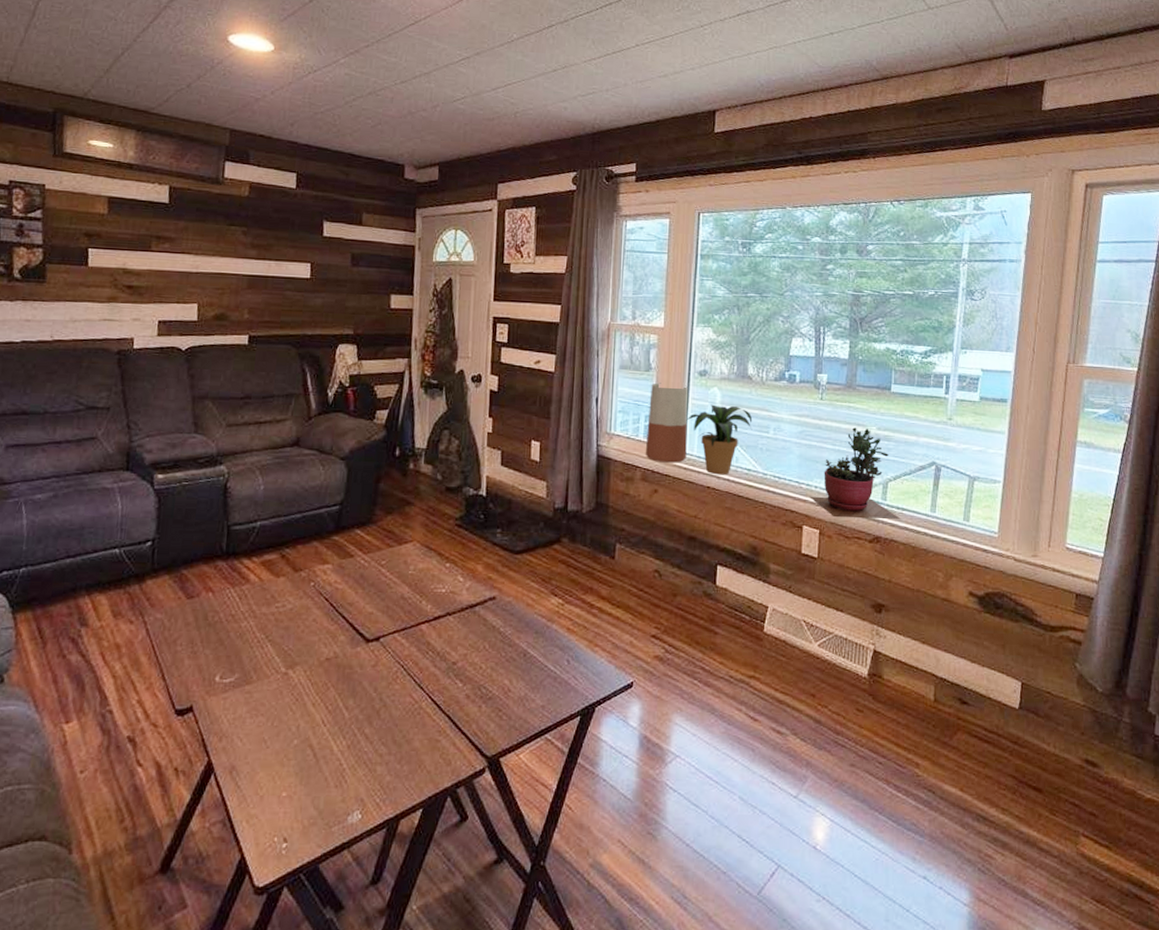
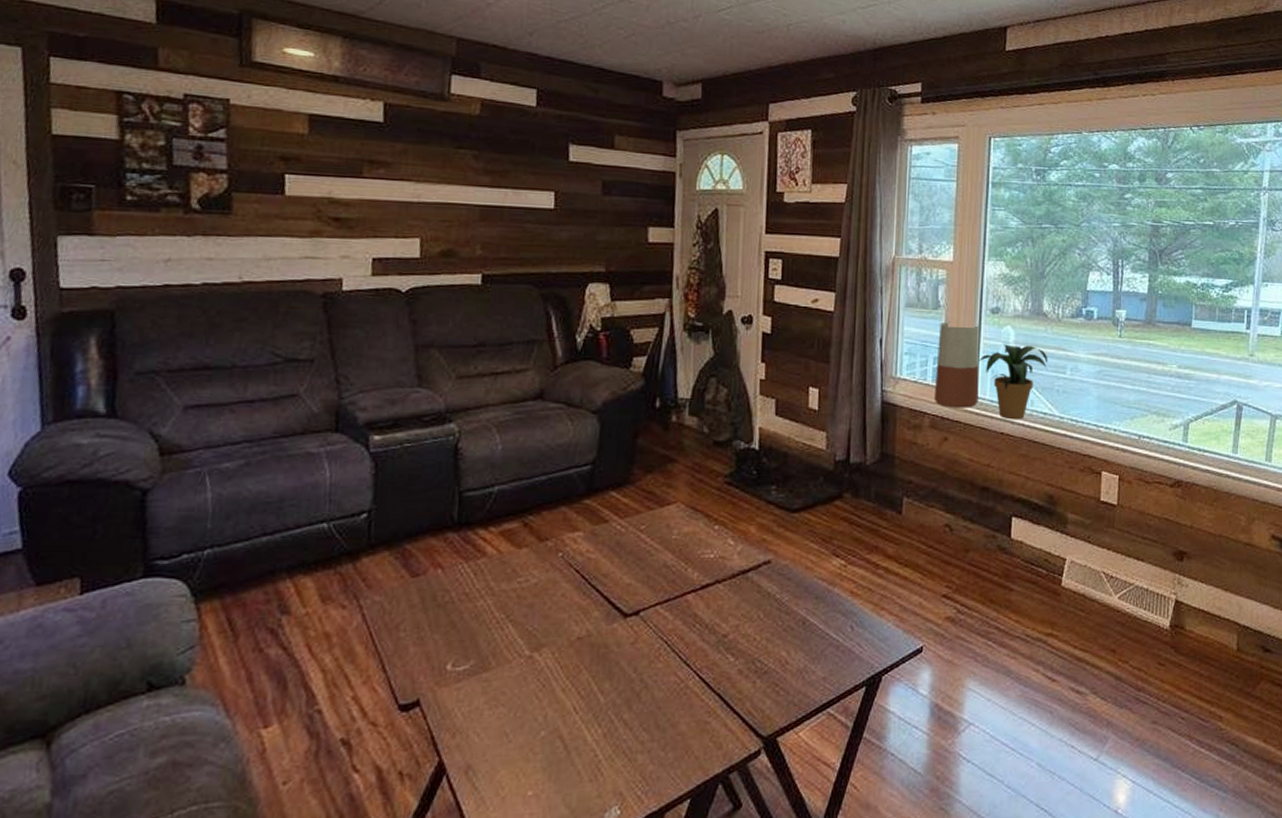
succulent plant: present [810,427,901,520] -> none [1108,366,1202,463]

